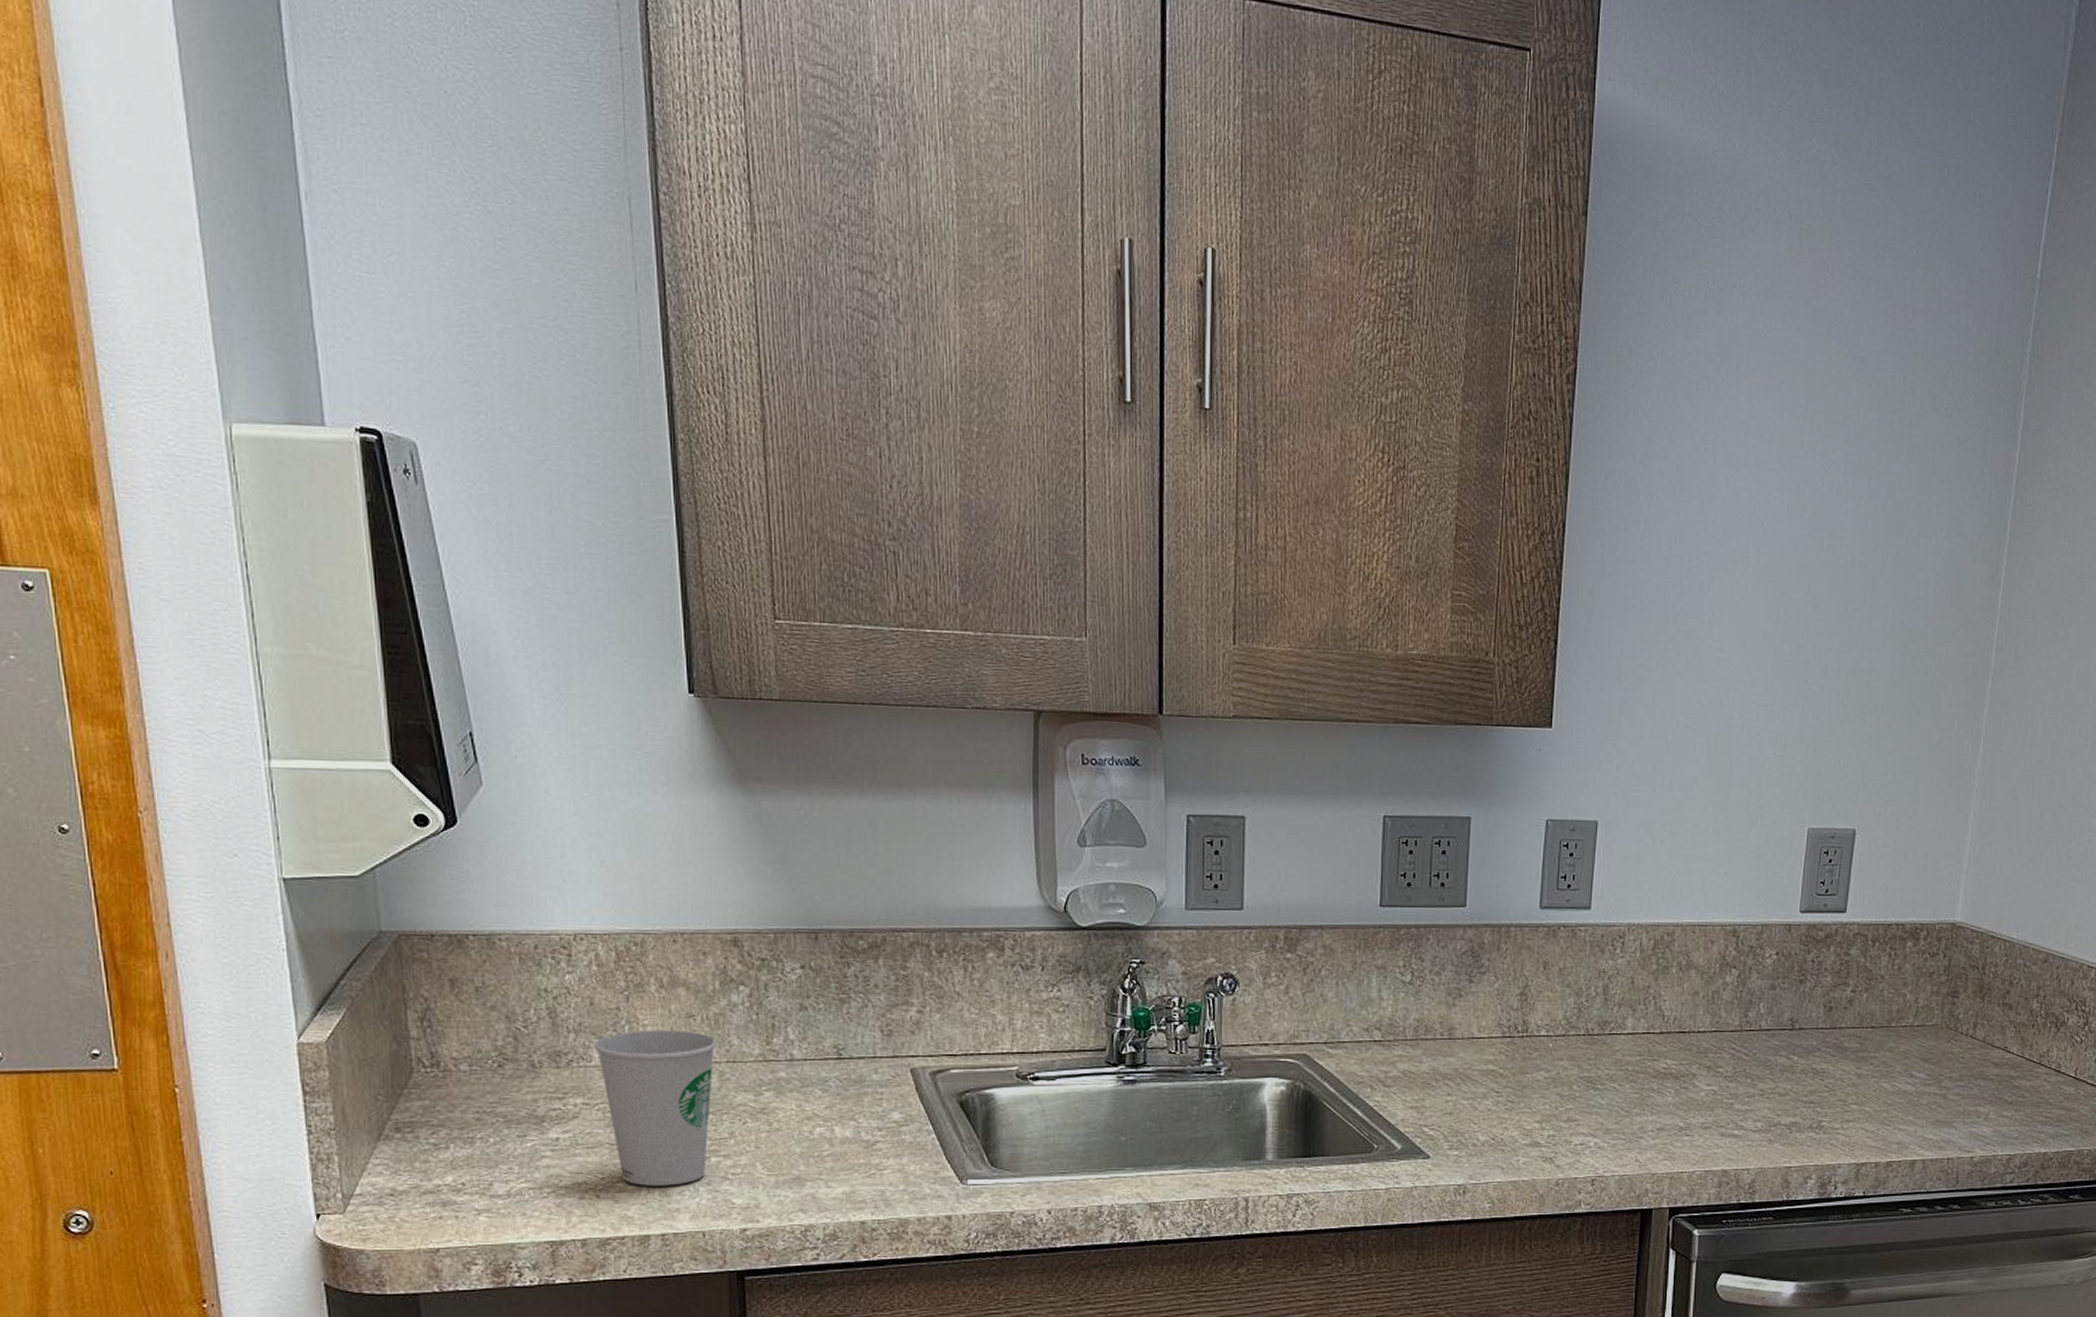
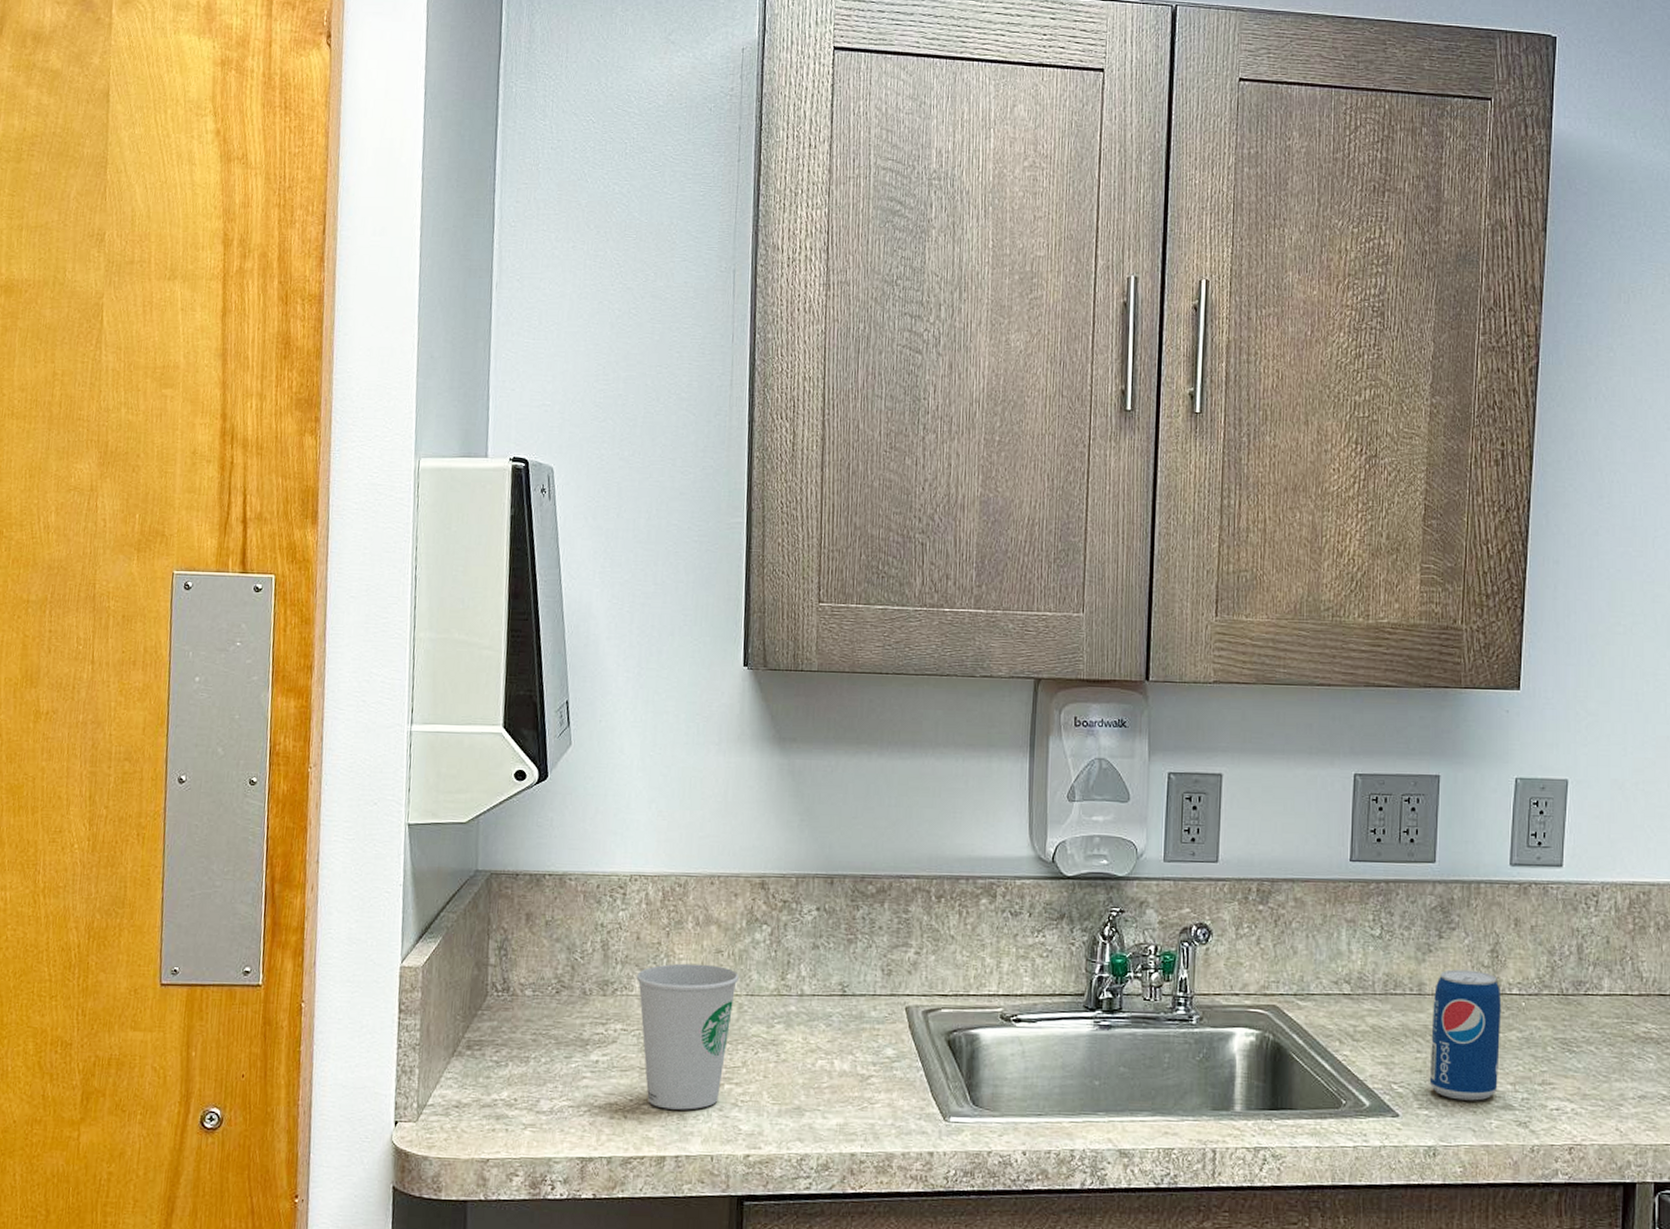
beverage can: none [1459,1013,1530,1140] -> present [1429,969,1502,1101]

